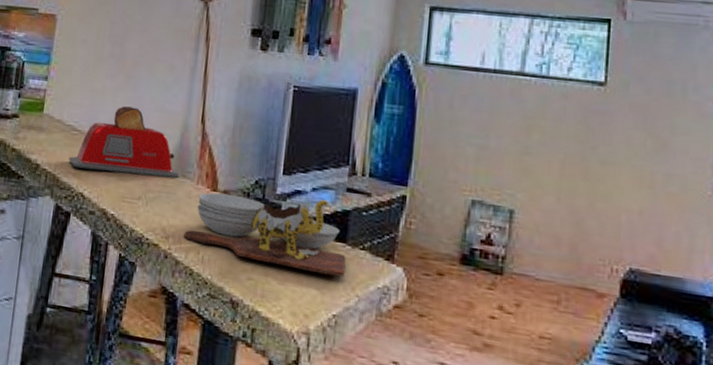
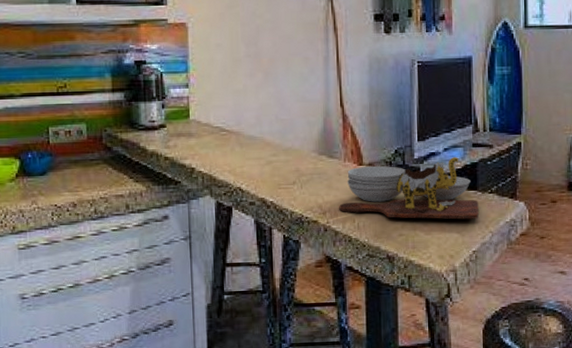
toaster: present [69,106,180,179] -> none [222,101,328,165]

